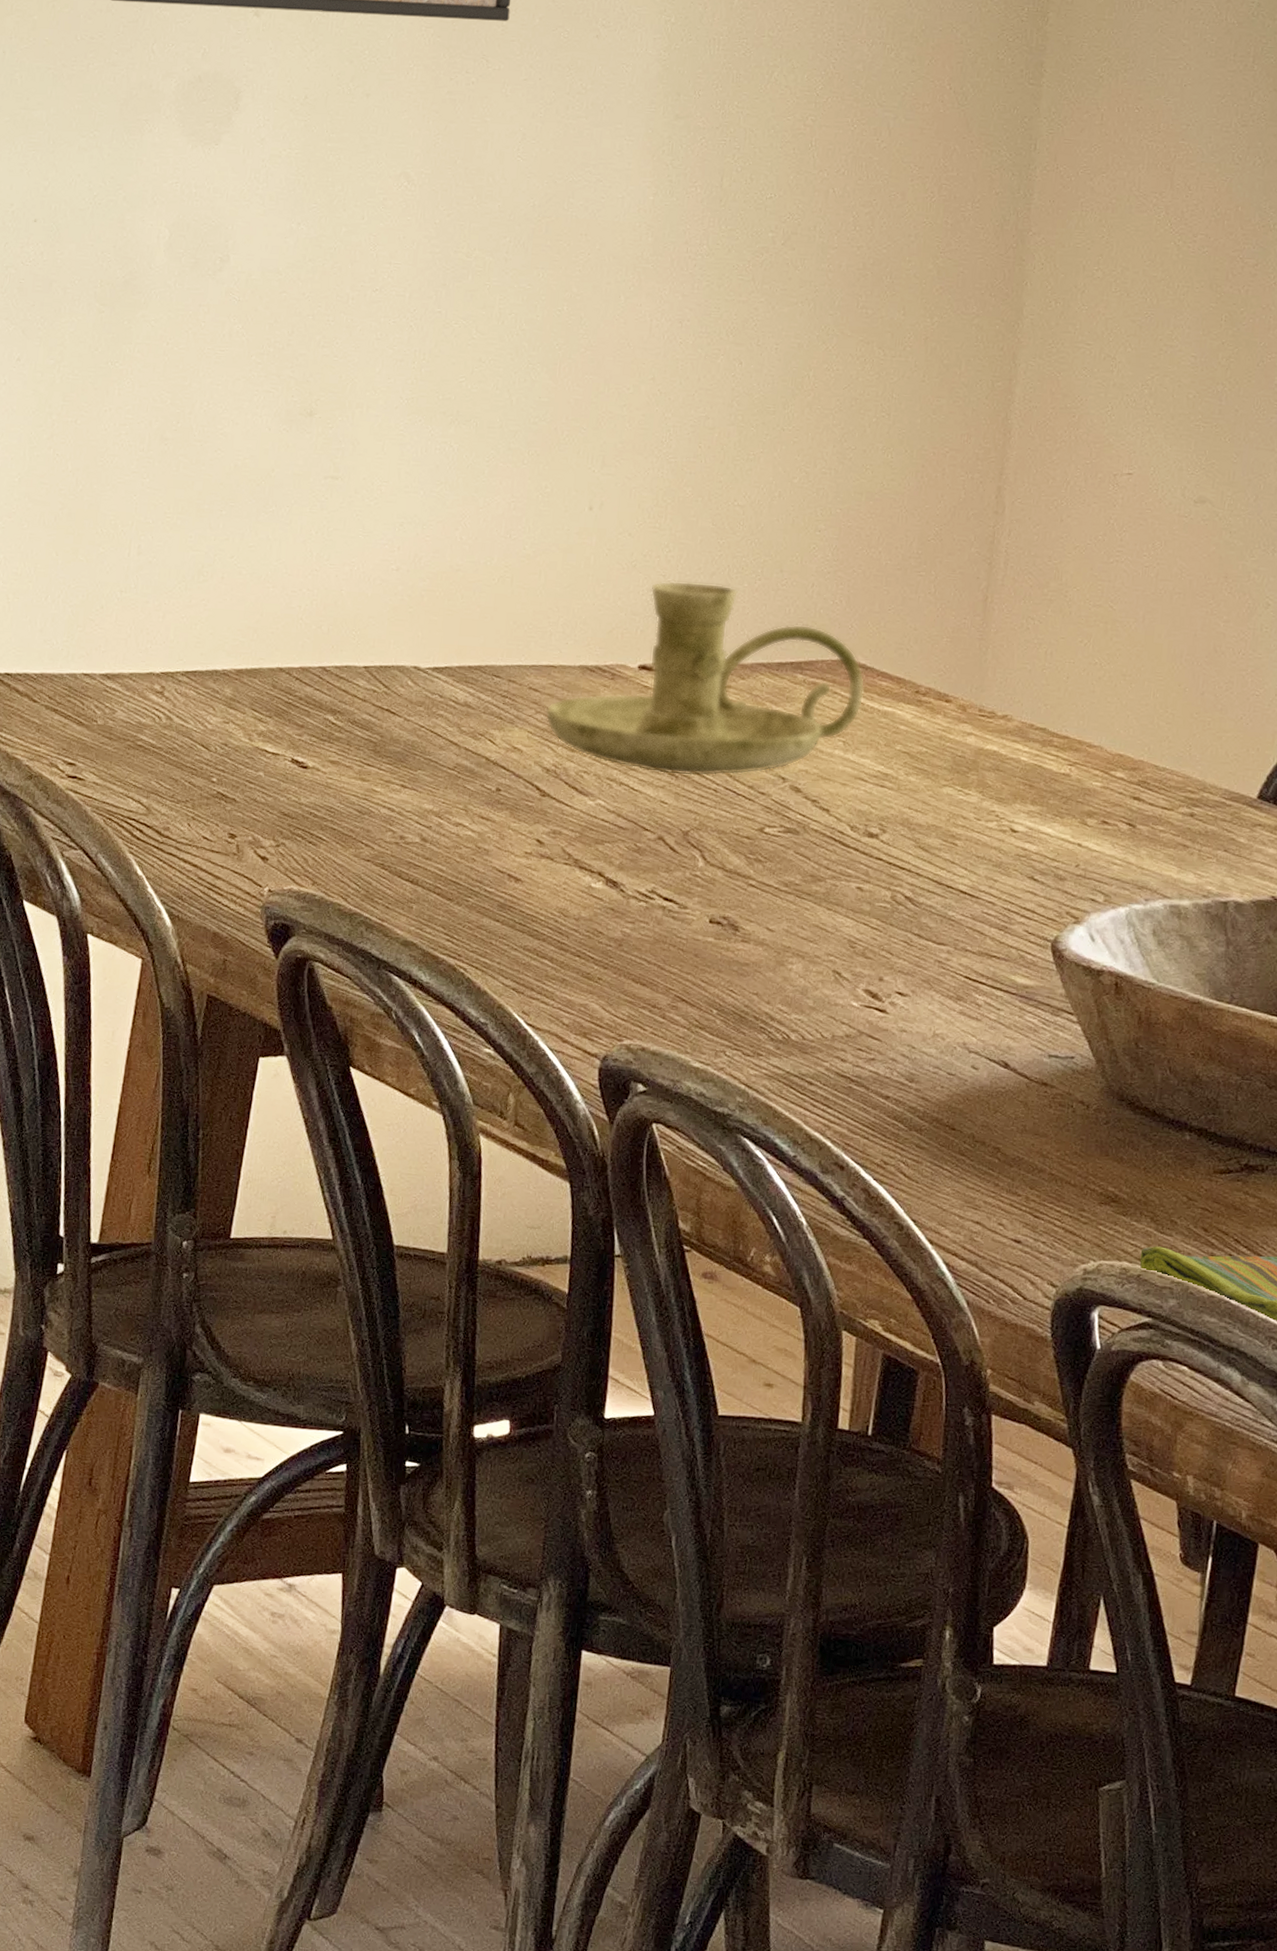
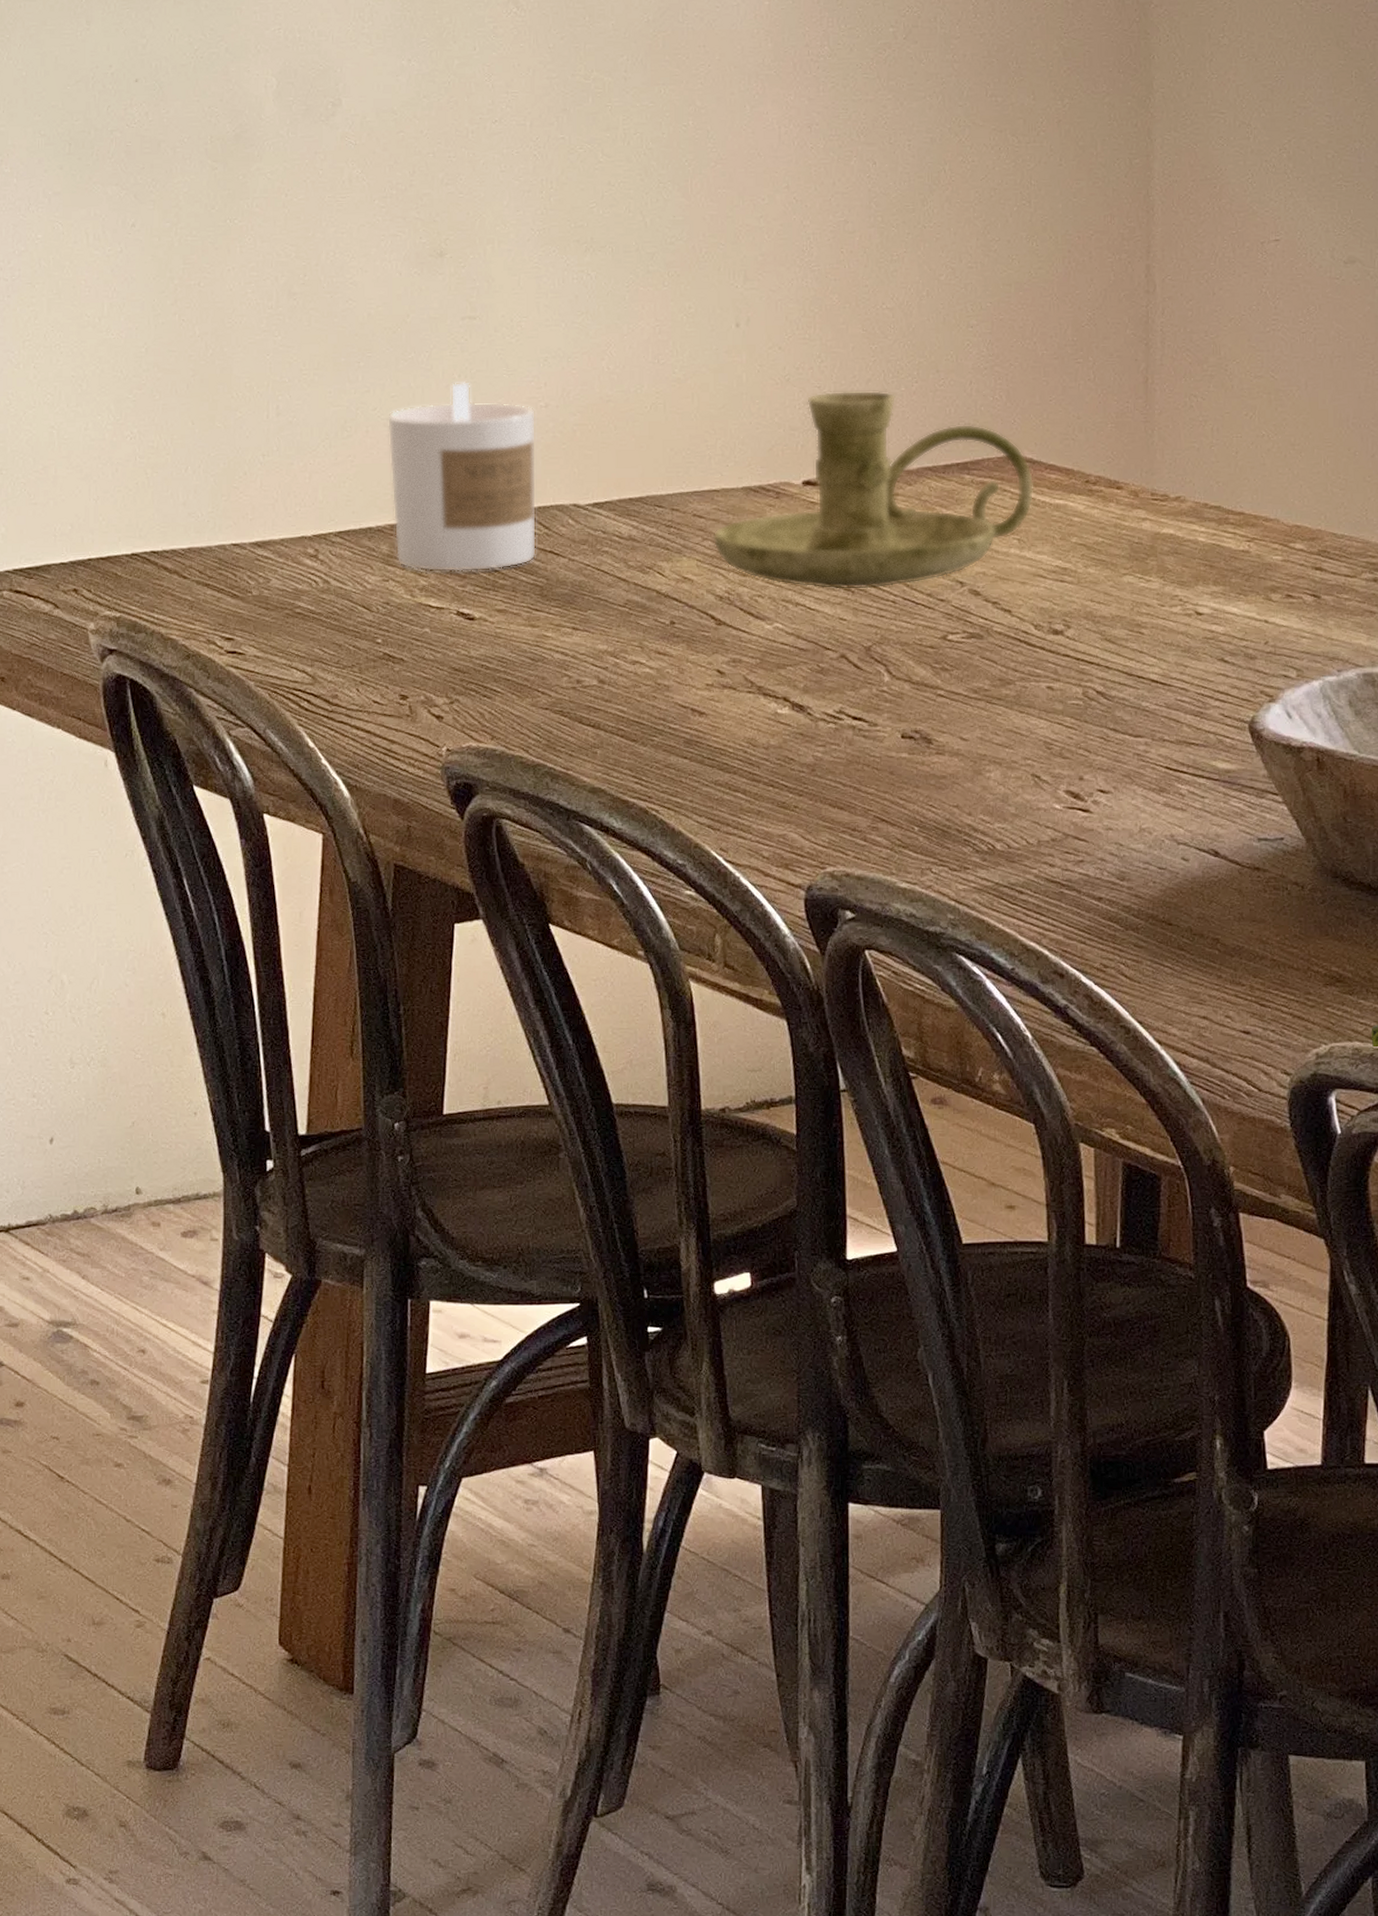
candle: none [238,538,387,723] -> present [387,382,537,572]

